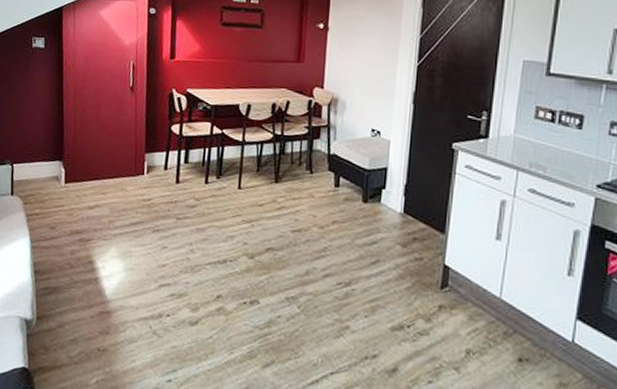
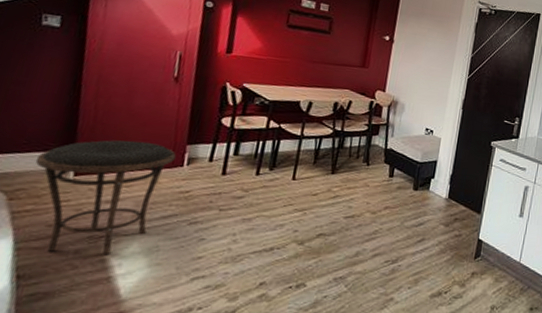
side table: none [38,150,138,257] -> present [35,140,176,254]

